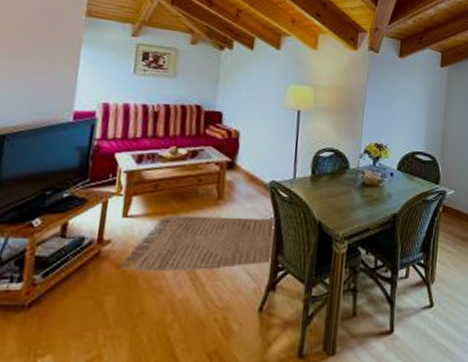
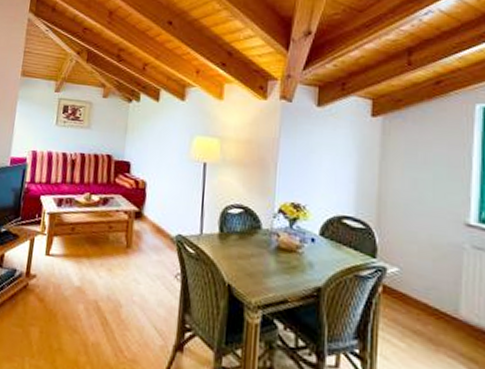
rug: present [118,215,274,272] -> none [42,257,181,322]

